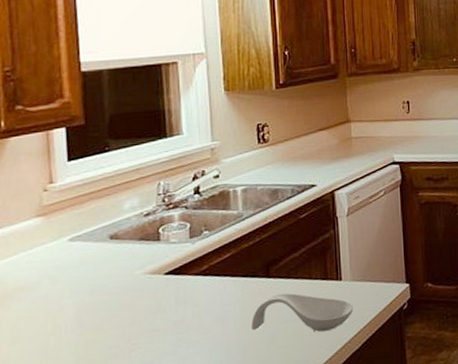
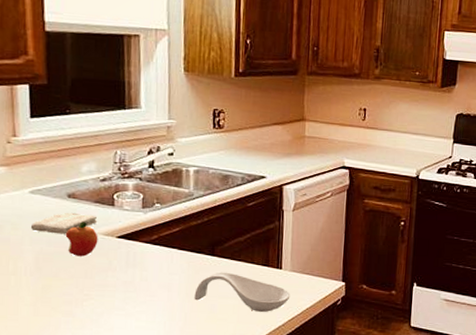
washcloth: none [70,253,143,282] -> present [30,212,98,235]
fruit: none [108,263,144,303] -> present [65,222,98,257]

